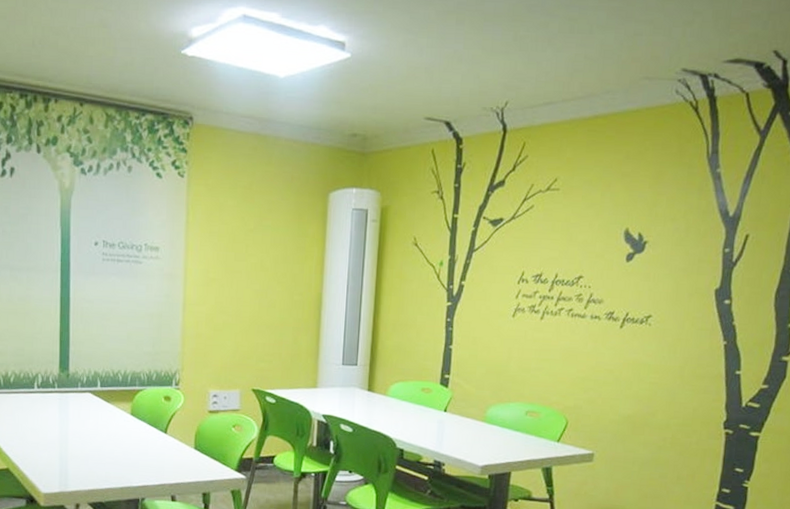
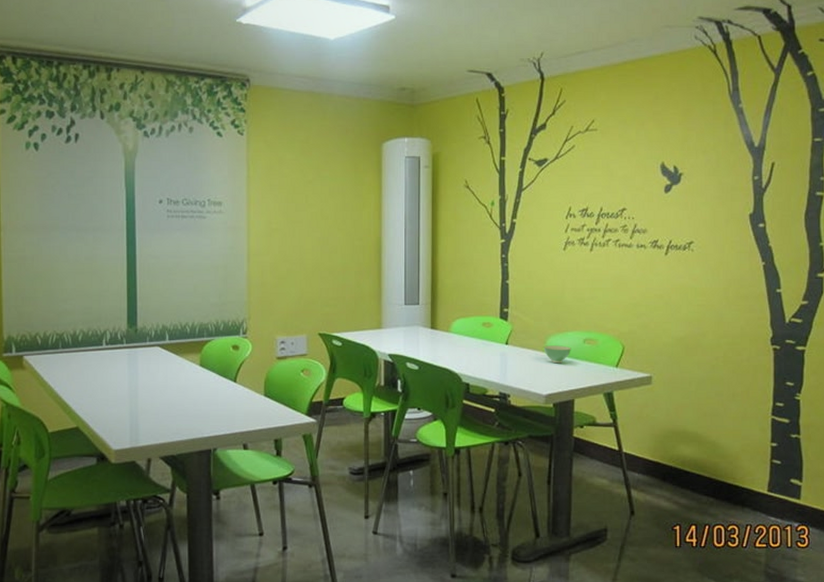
bowl: none [483,415,512,435] -> present [543,345,571,364]

